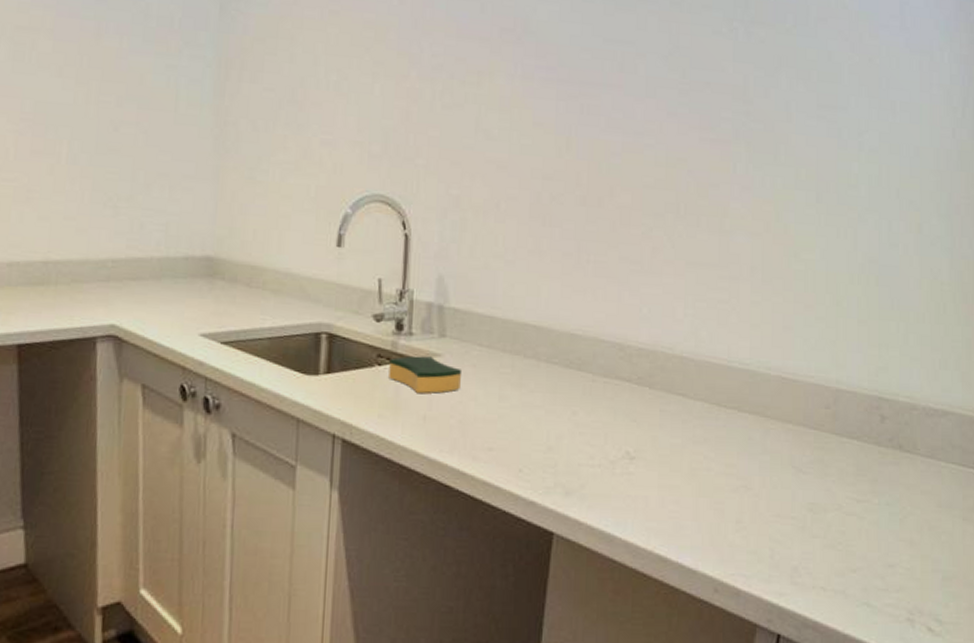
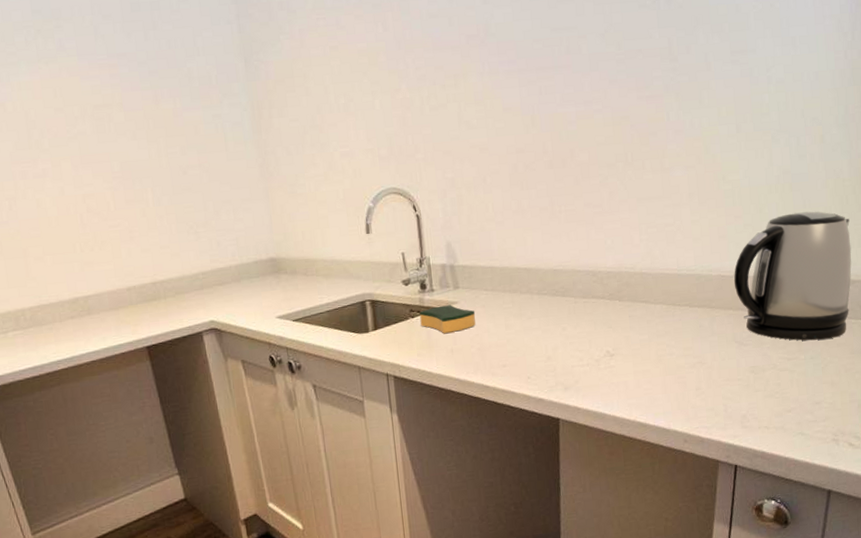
kettle: none [797,313,946,482] -> present [733,211,852,341]

